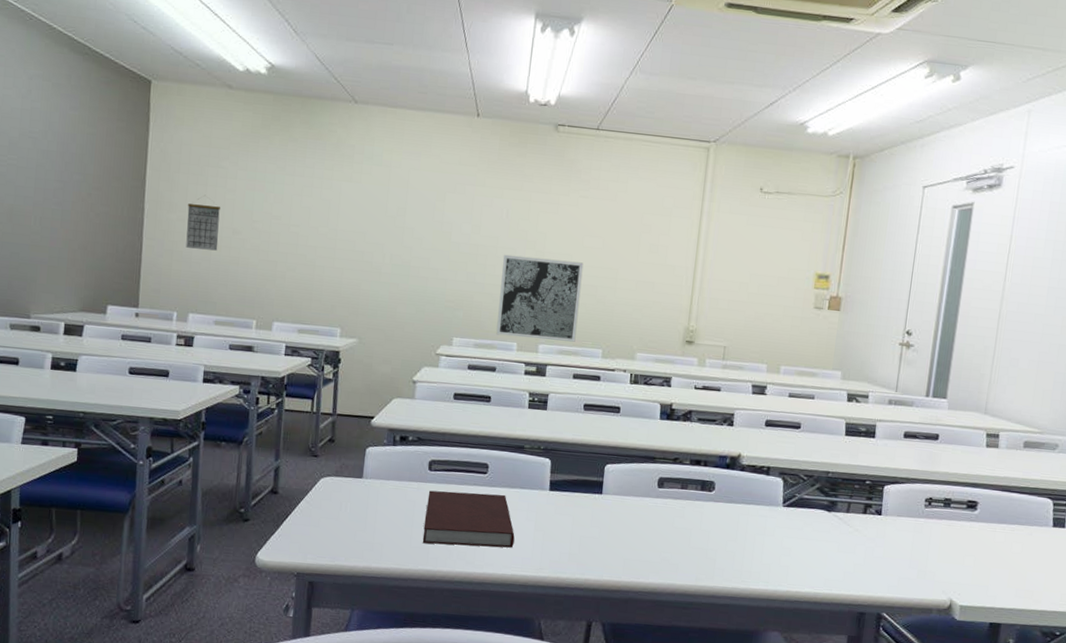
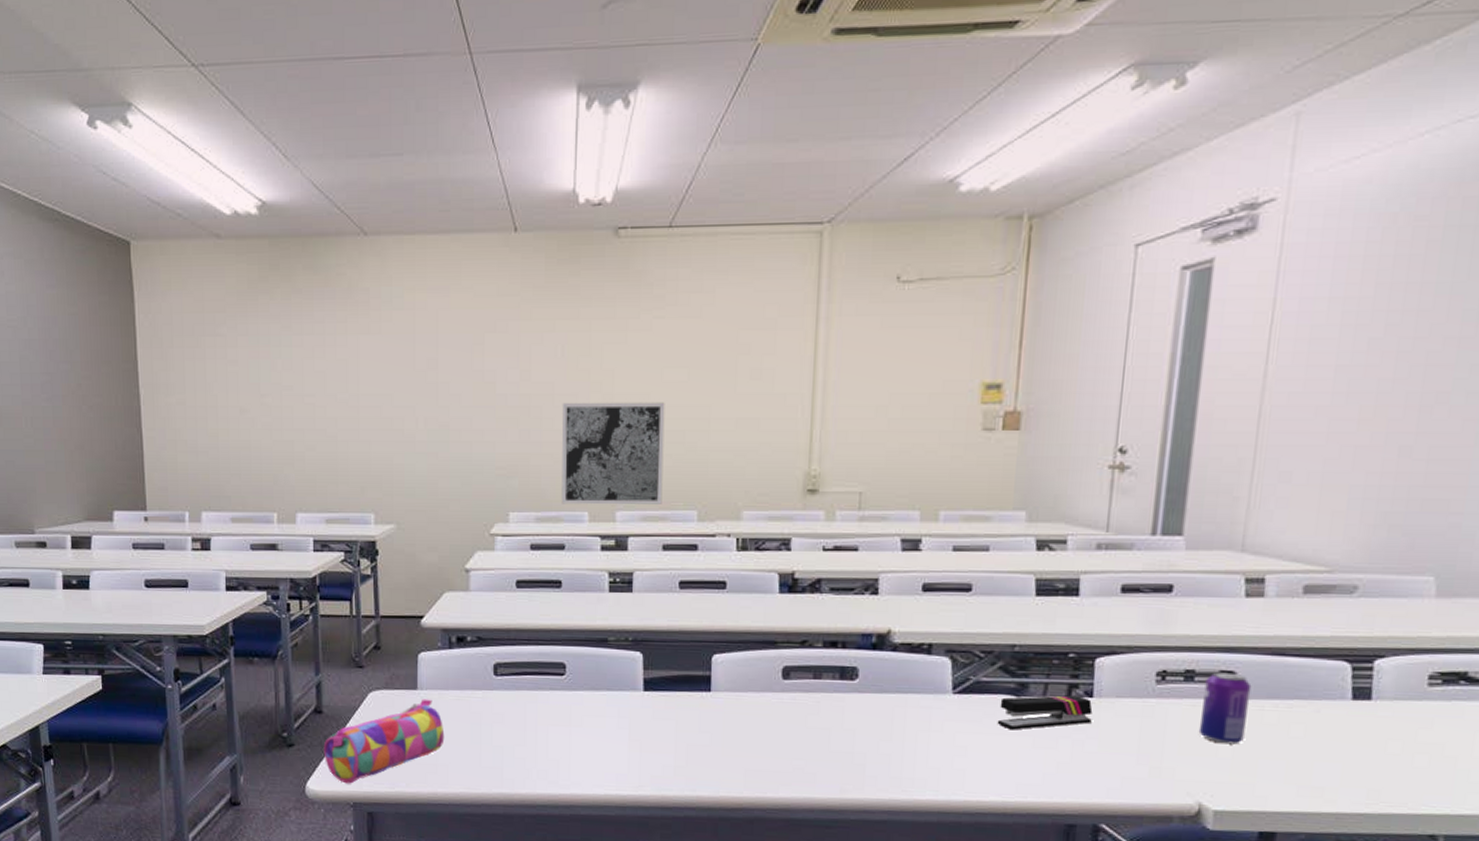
calendar: present [186,199,220,251] -> none [187,376,225,435]
pencil case: none [275,486,383,556] -> present [323,699,445,784]
notebook: present [422,490,515,548] -> none [494,699,605,763]
stapler: none [813,512,881,538] -> present [997,695,1093,730]
beverage can: none [952,501,988,556] -> present [1198,672,1252,745]

